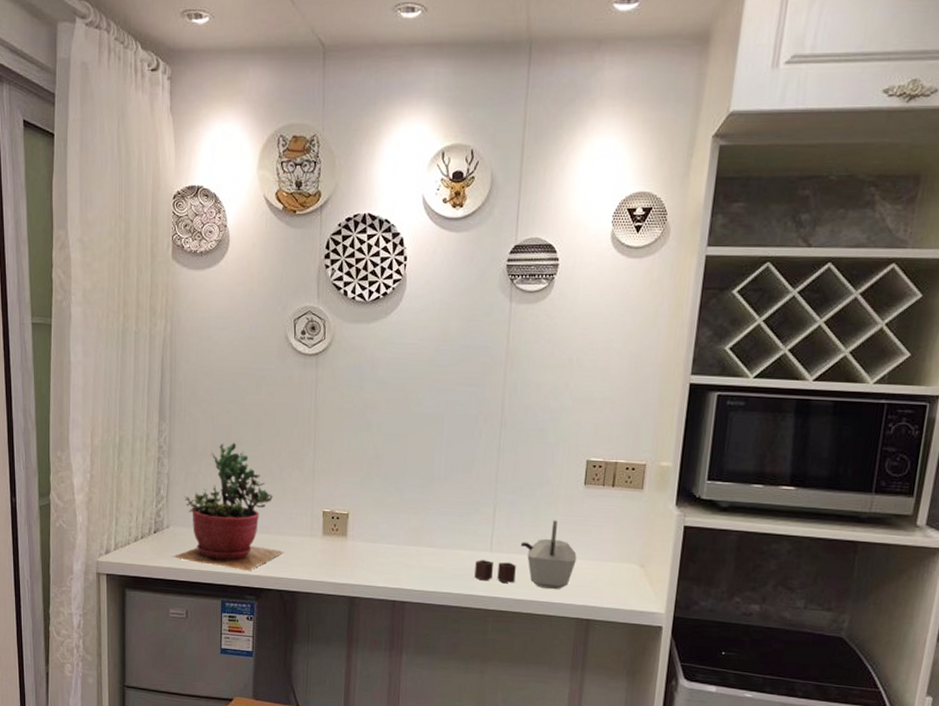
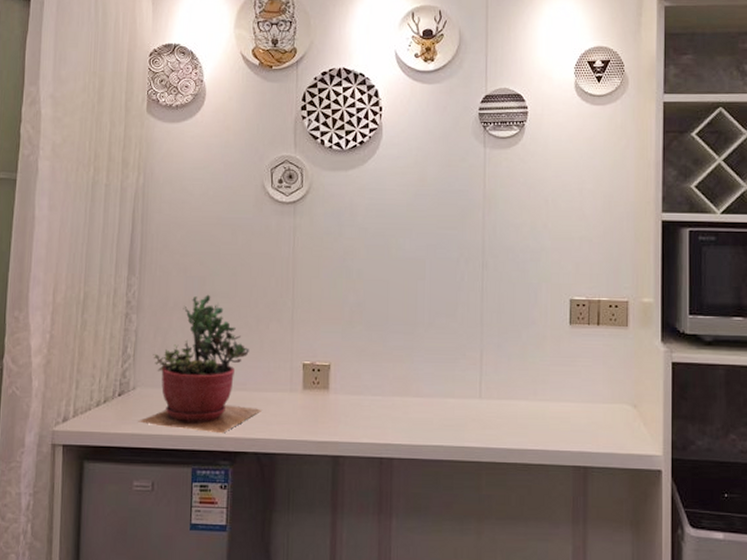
kettle: present [474,520,577,589] -> none [465,362,568,435]

